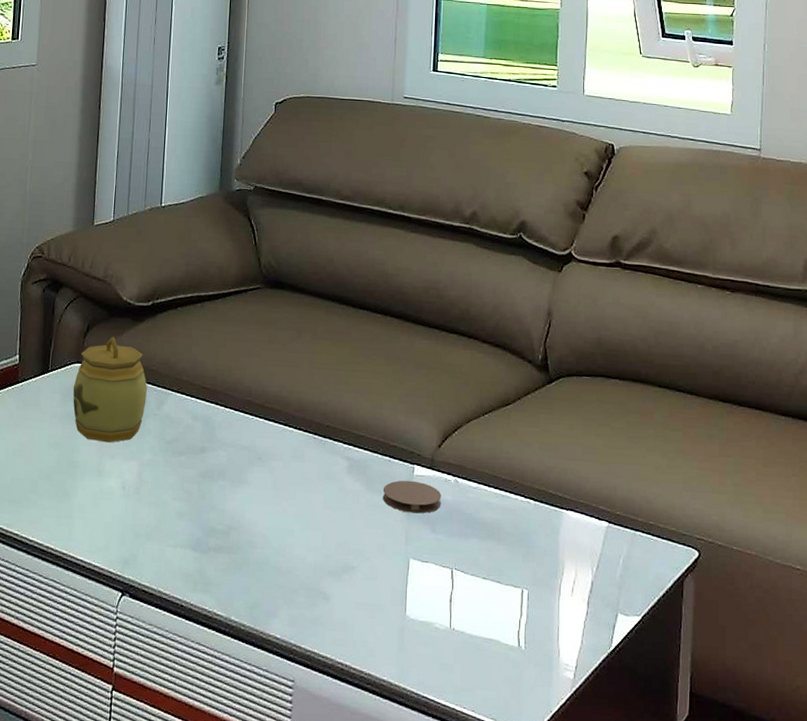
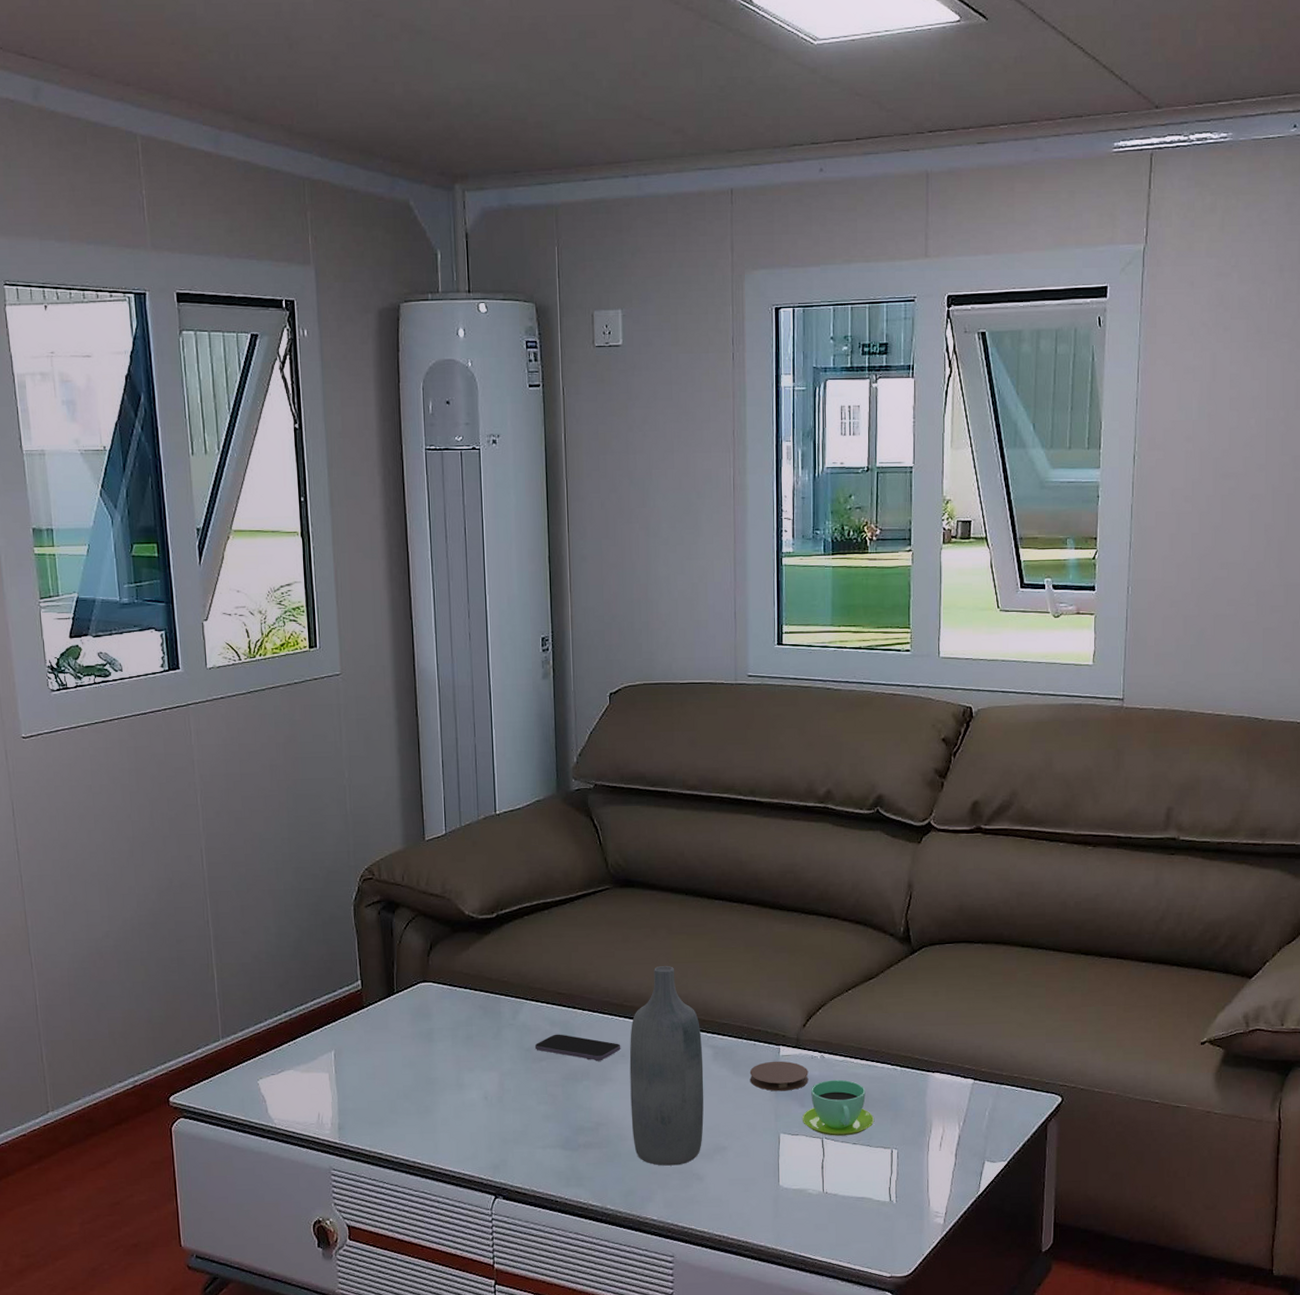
jar: present [73,337,147,443] -> none [422,952,501,1057]
smartphone: none [175,429,259,462] -> present [534,1034,621,1061]
bottle: none [262,370,338,581] -> present [629,965,704,1166]
cup: none [432,506,506,569] -> present [801,1079,875,1136]

